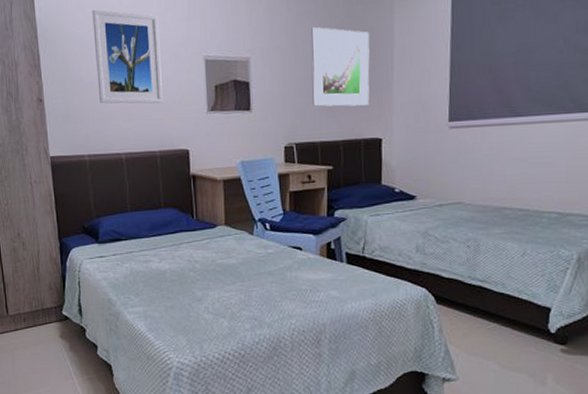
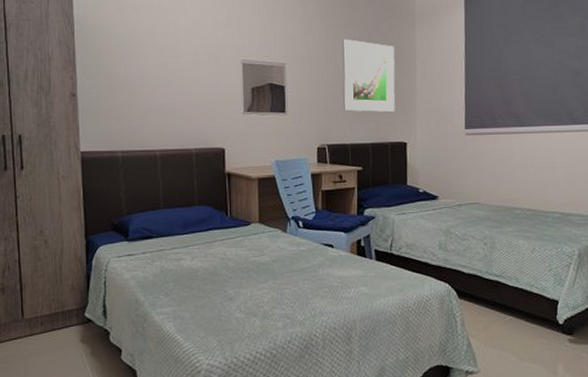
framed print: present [92,10,163,104] -> none [132,11,200,103]

